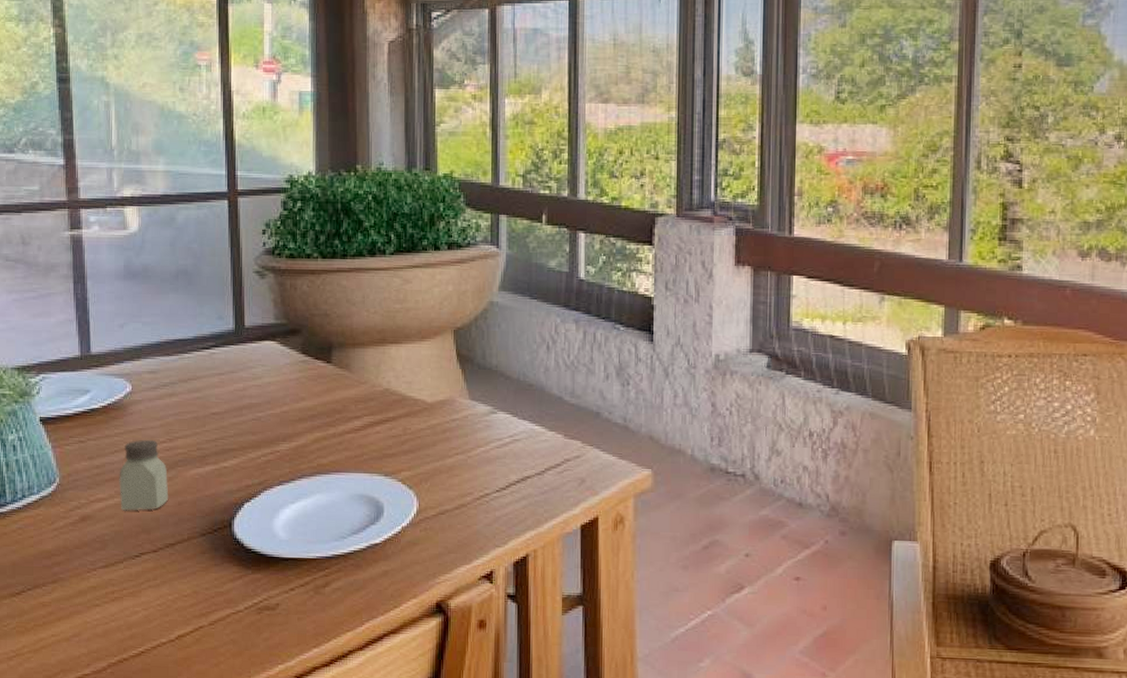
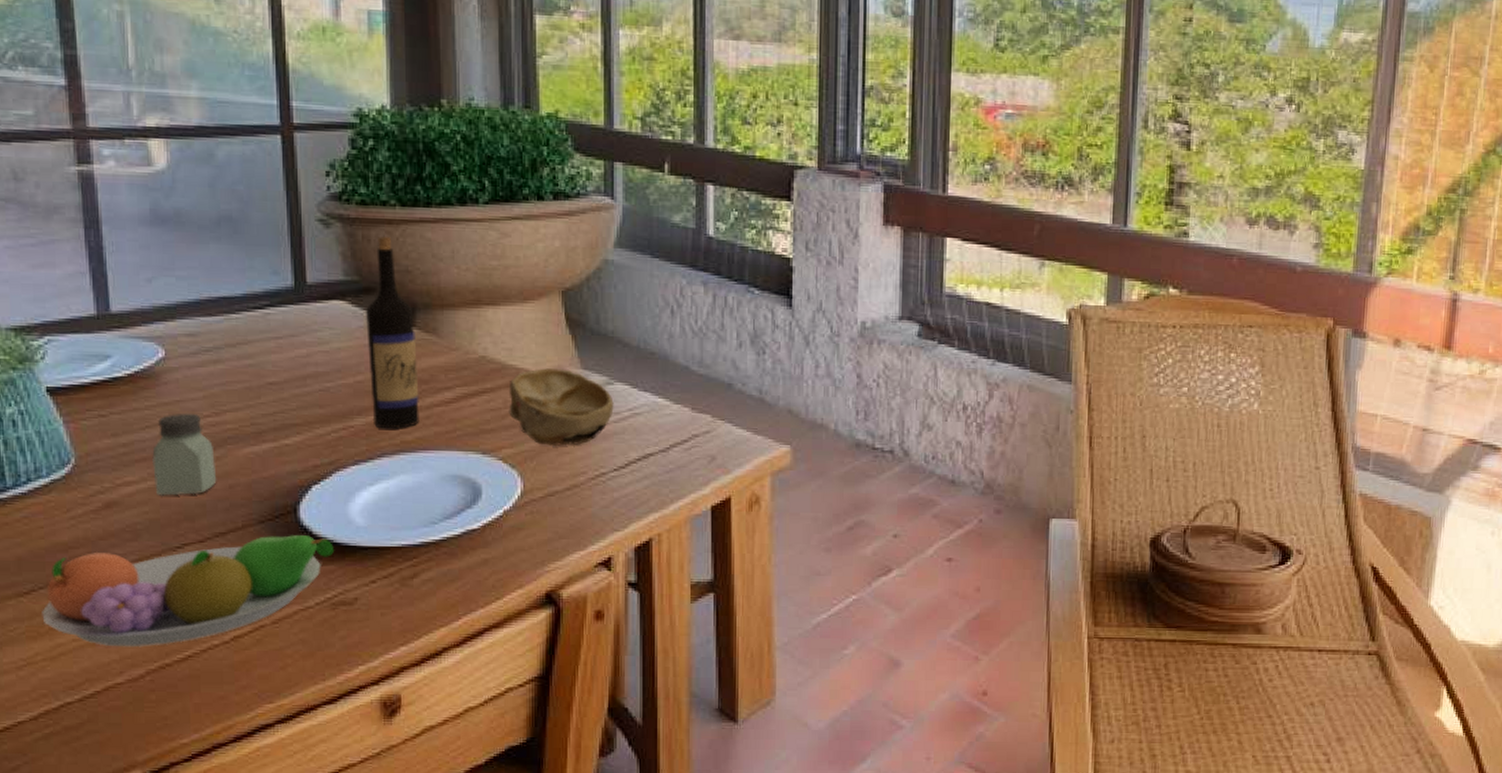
fruit bowl: none [29,547,261,643] -> present [42,535,334,648]
wine bottle: none [291,285,334,454] -> present [365,237,420,429]
bowl: none [407,398,497,470] -> present [508,367,614,447]

